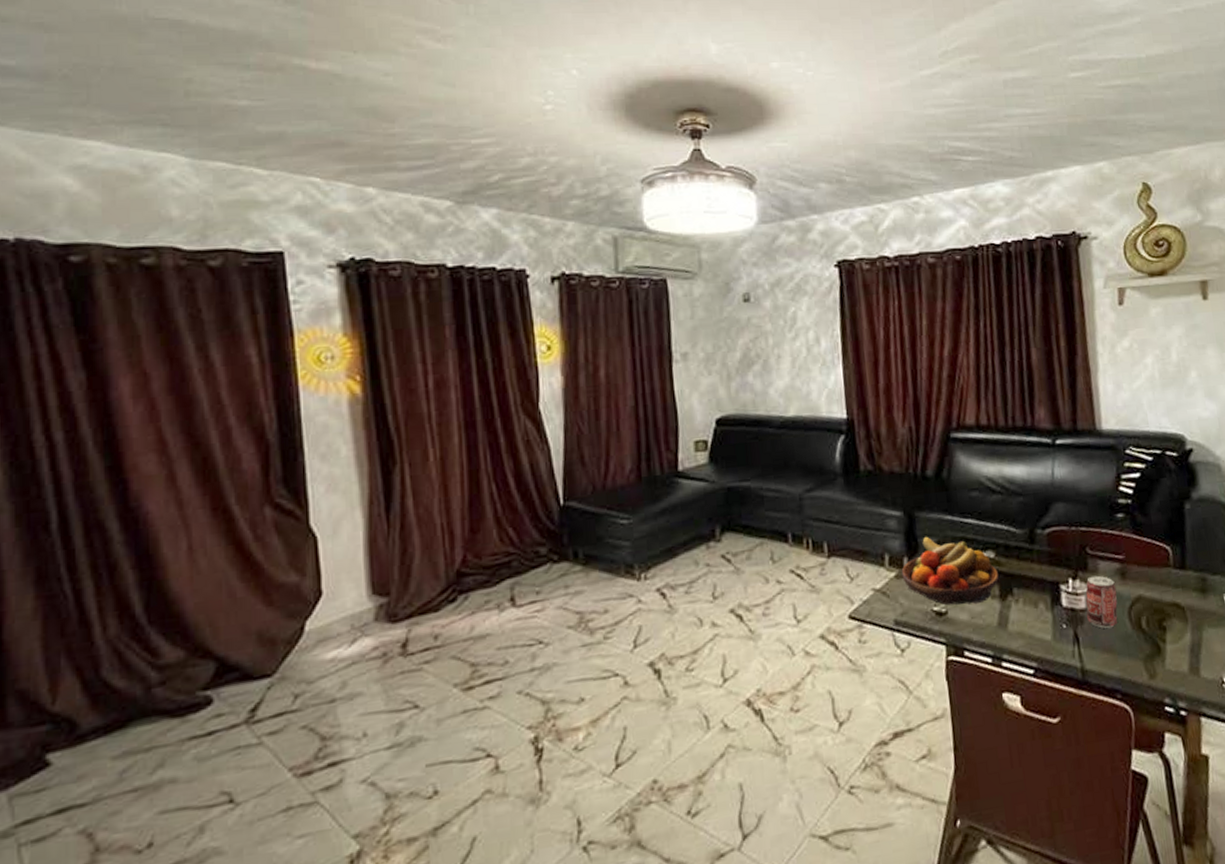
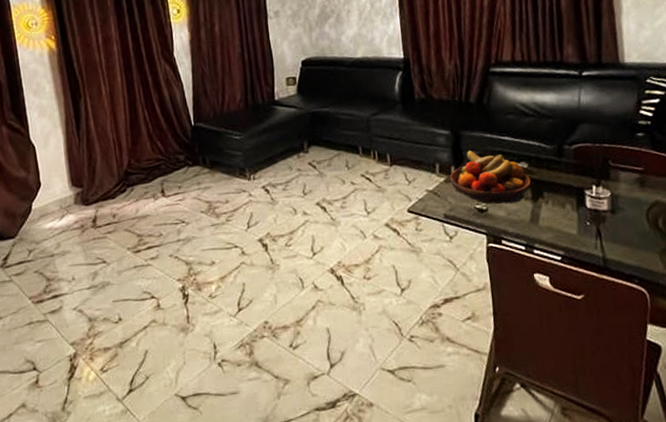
beverage can: present [1085,575,1118,629] -> none [607,183,637,227]

